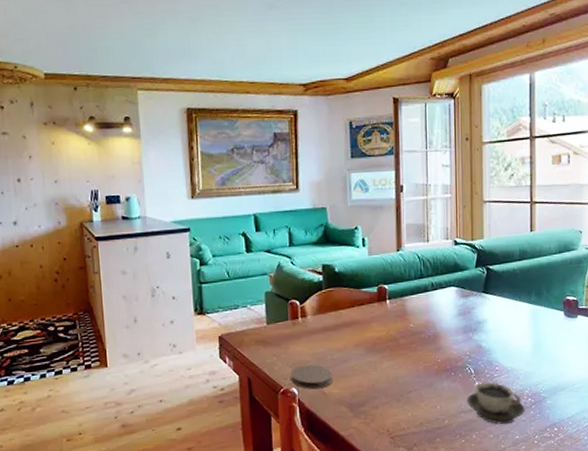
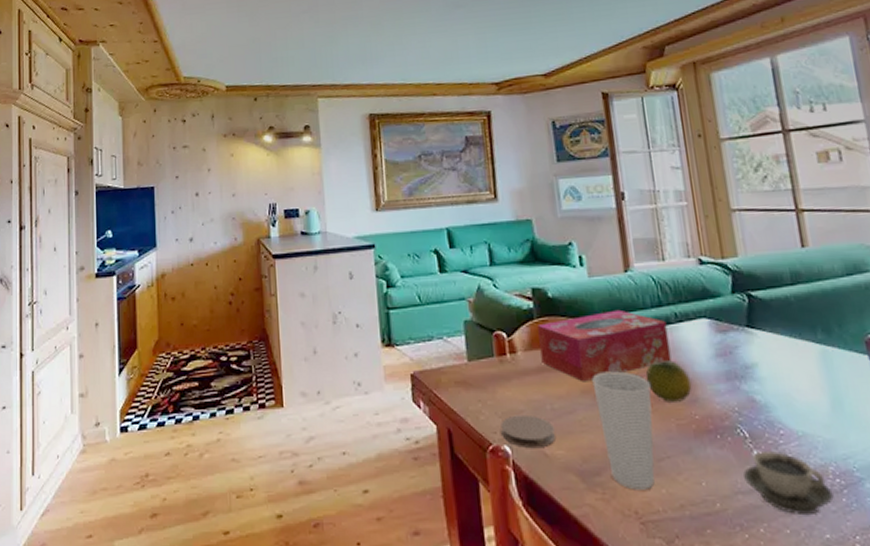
tissue box: none [325,281,425,338] -> present [538,309,672,382]
cup: none [364,328,408,415] -> present [592,371,655,490]
fruit: none [405,319,438,351] -> present [646,360,692,402]

